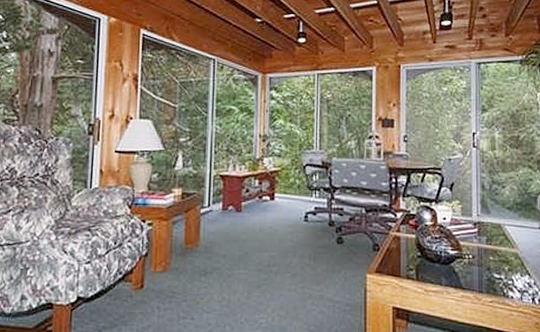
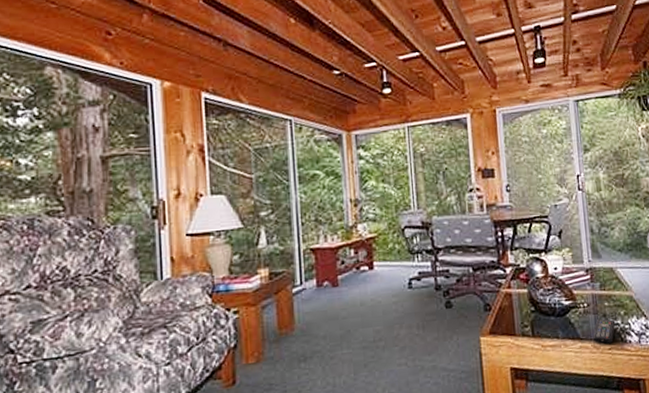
remote control: none [475,271,499,296] -> present [593,318,616,344]

